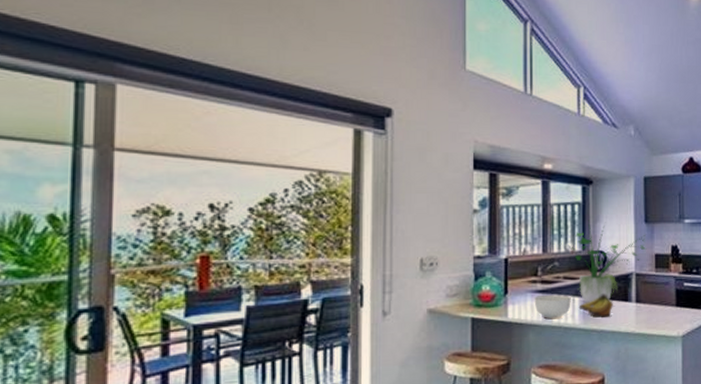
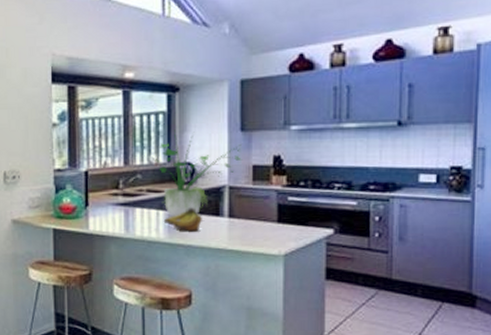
bowl: present [534,295,571,320] -> none [115,208,155,233]

